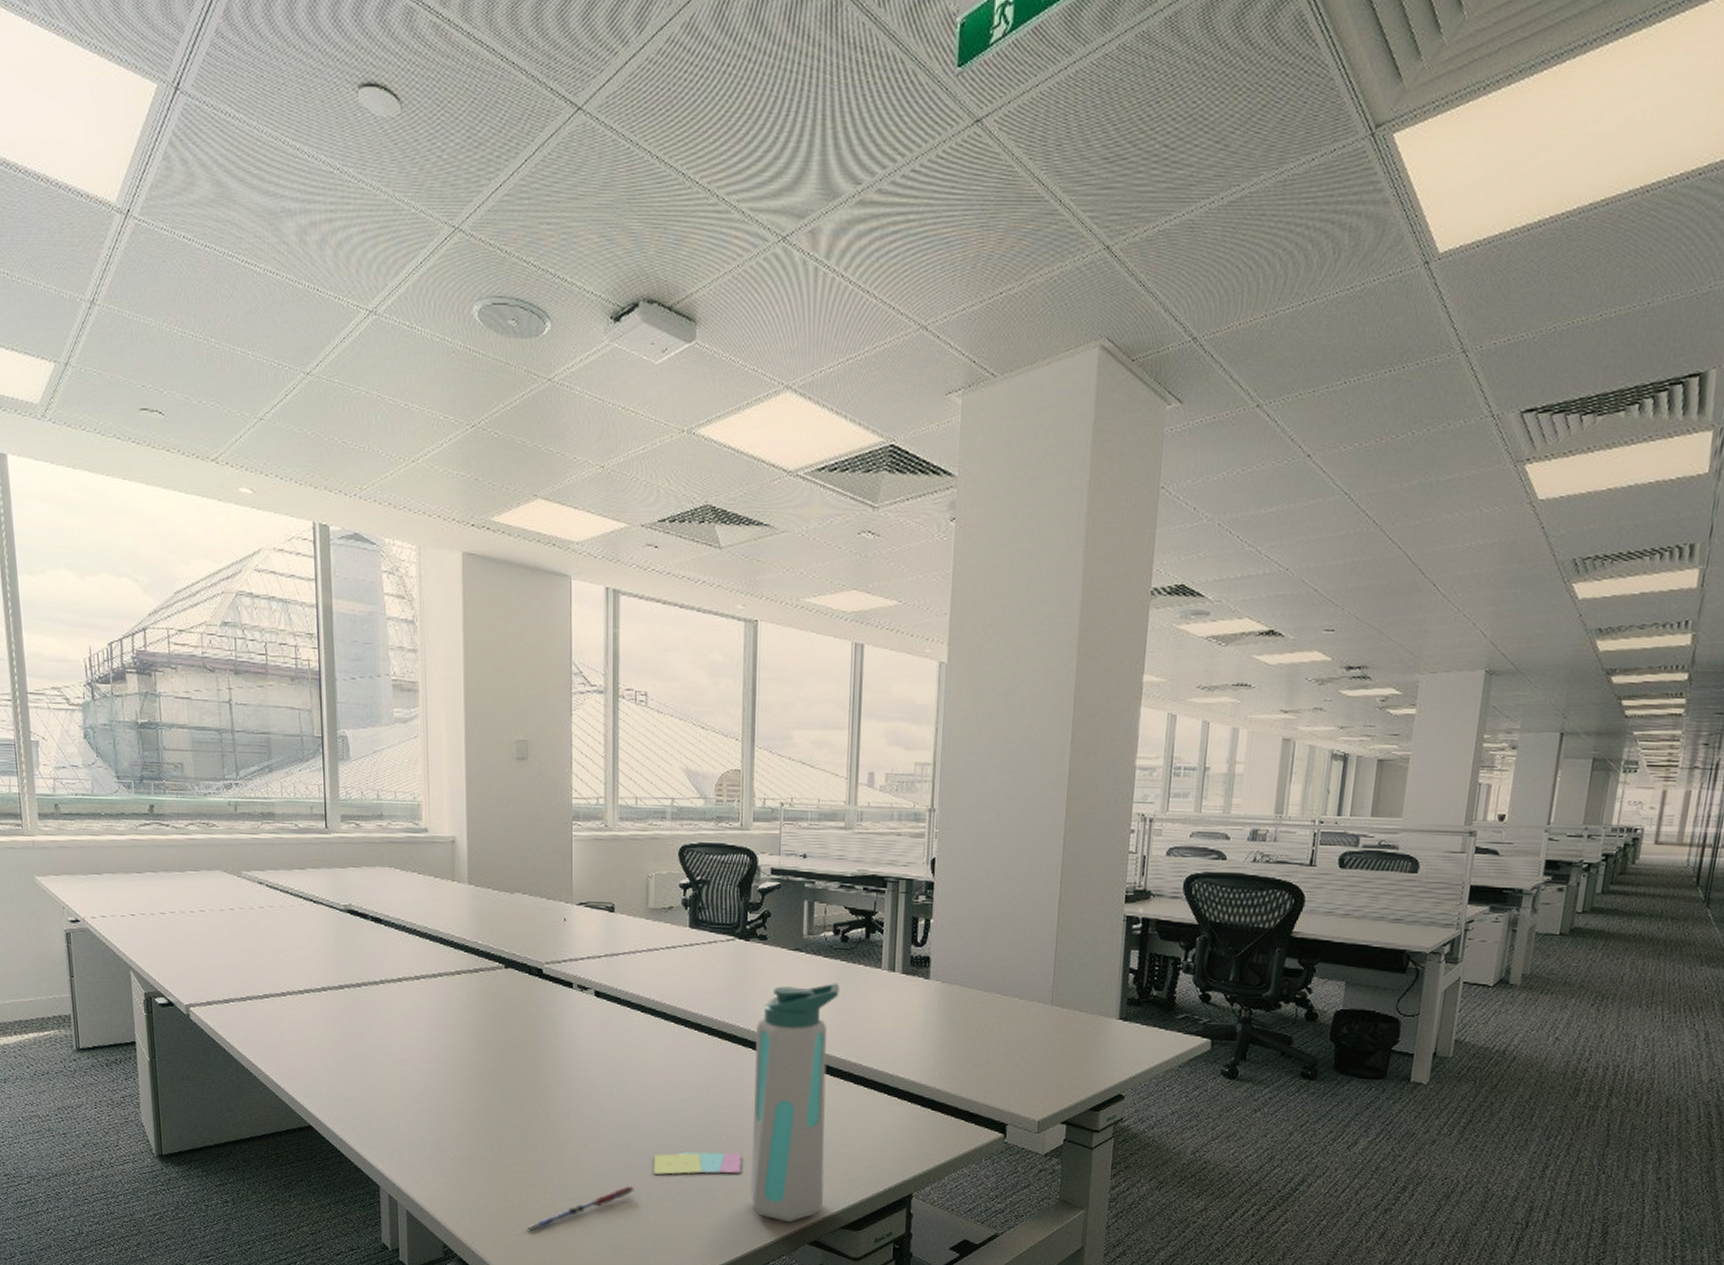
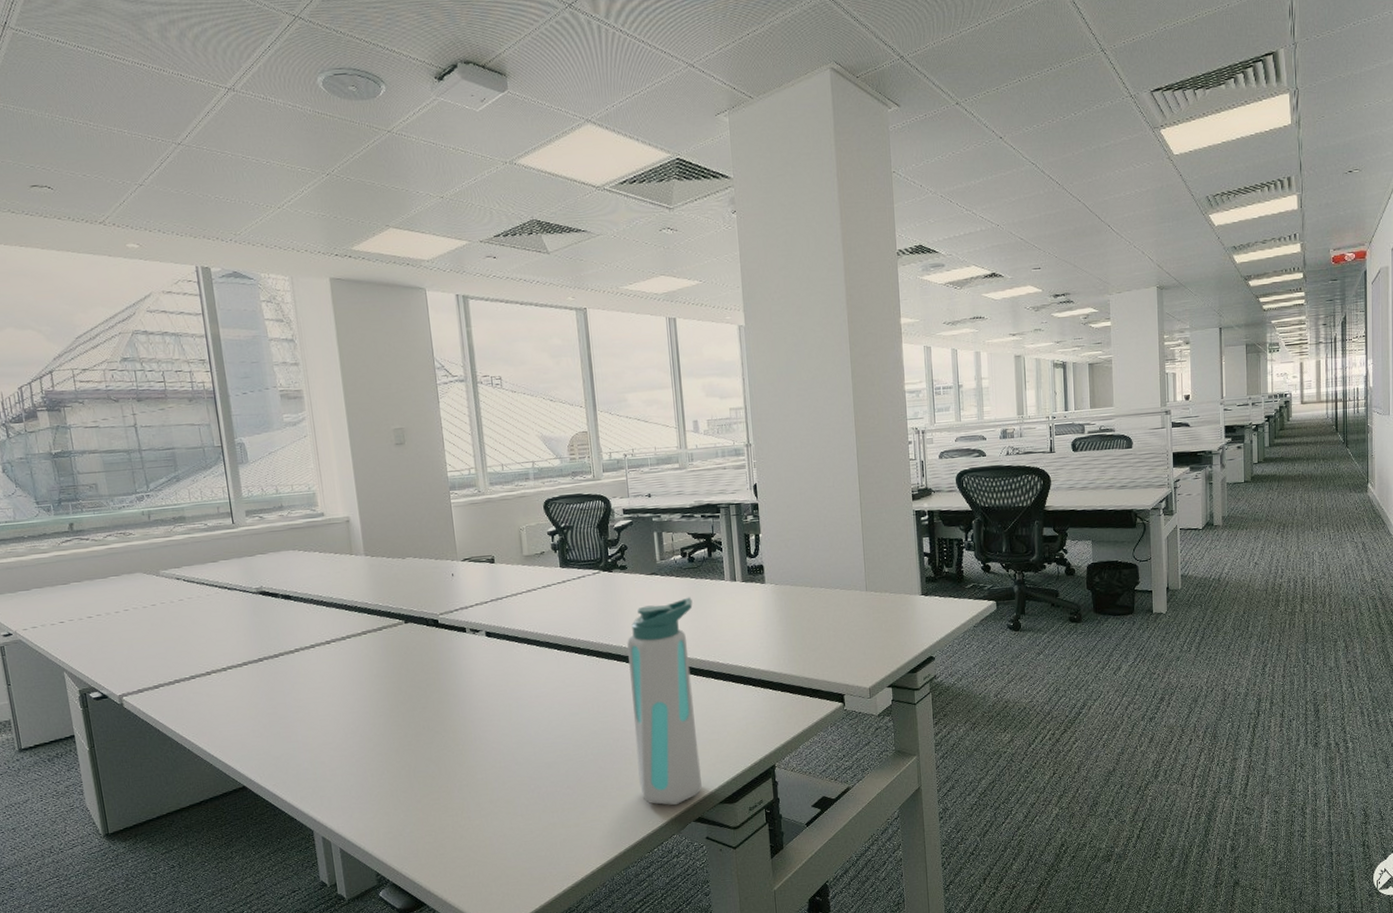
pen: present [527,1186,635,1232] -> none [449,795,540,849]
sticky notes: present [653,1151,742,1175] -> none [553,752,630,782]

